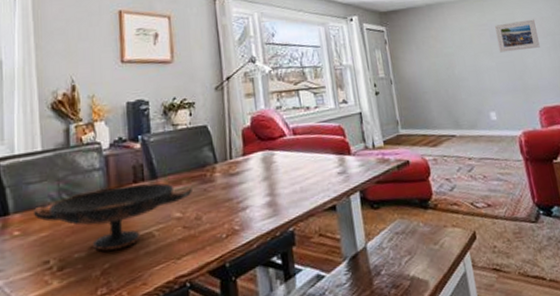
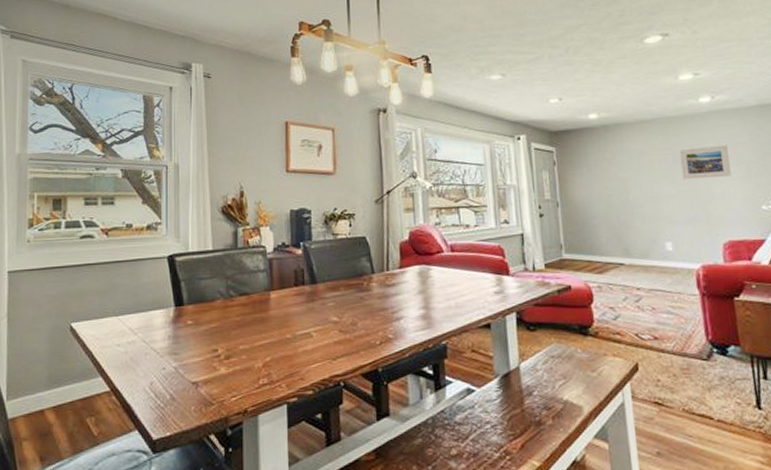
decorative bowl: present [33,183,192,251] -> none [204,287,349,346]

